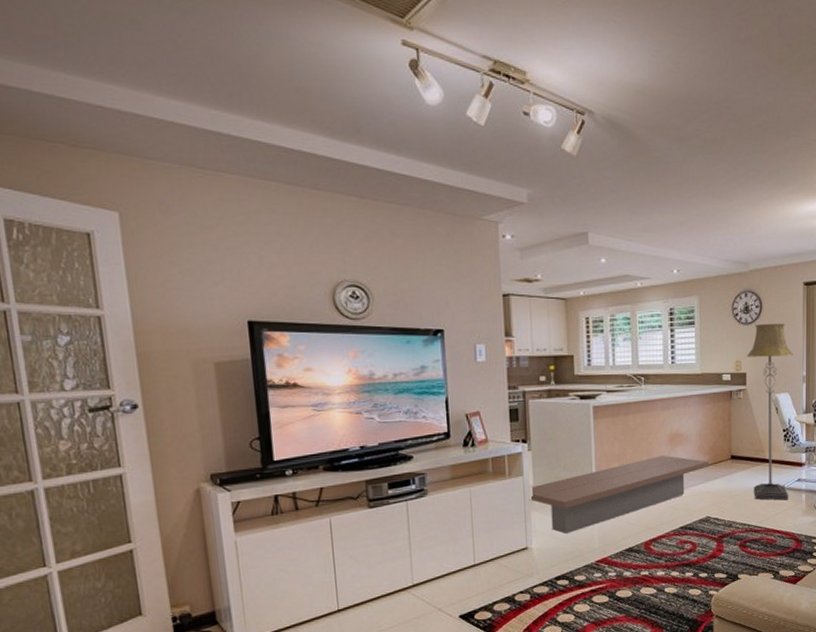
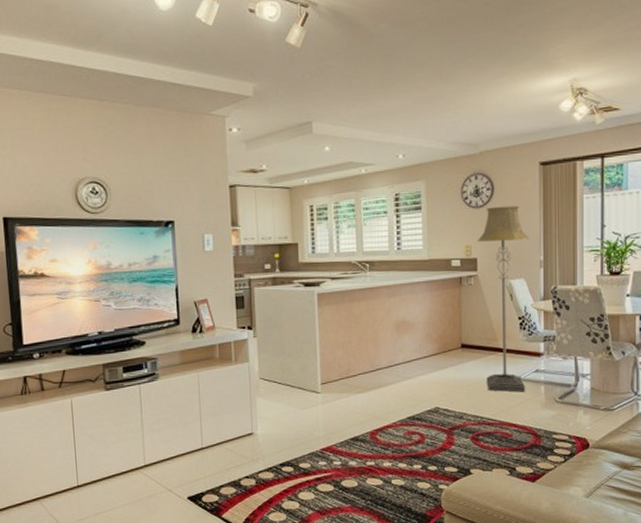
bench: present [529,455,710,534] -> none [254,343,439,420]

